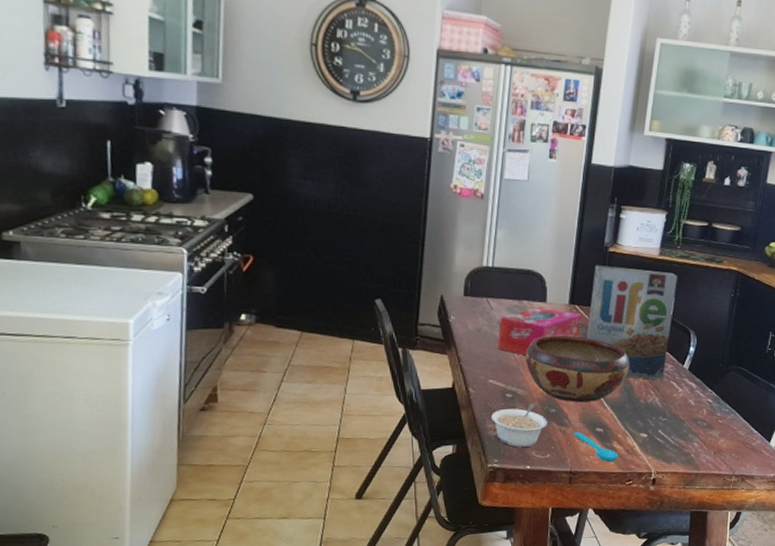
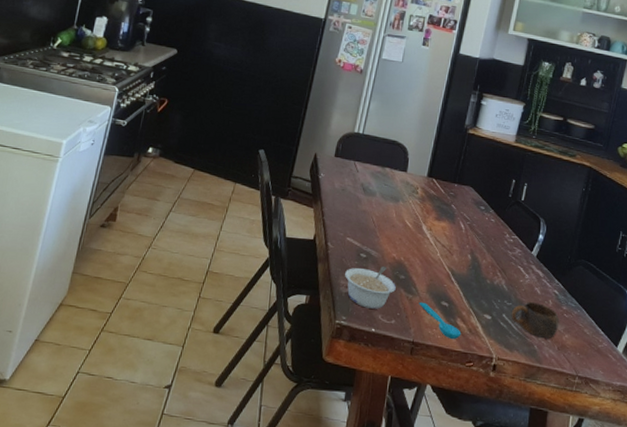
tissue box: present [497,306,581,356] -> none [358,175,437,220]
decorative bowl: present [526,335,629,403] -> none [382,203,479,275]
cereal box: present [586,265,678,380] -> none [441,144,532,263]
cup: none [667,414,714,446] -> present [511,302,559,338]

